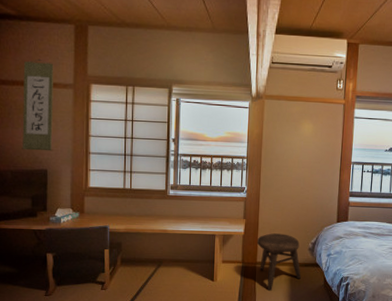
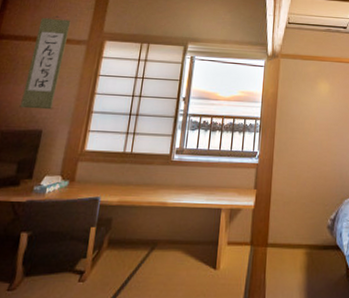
stool: present [256,233,301,292] -> none [268,207,319,284]

